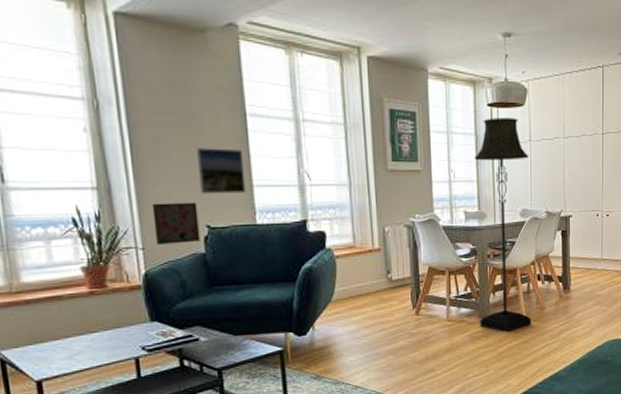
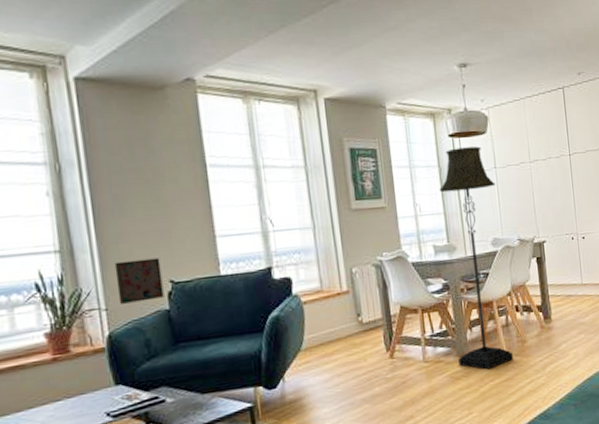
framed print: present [197,148,246,194] -> none [158,201,209,249]

